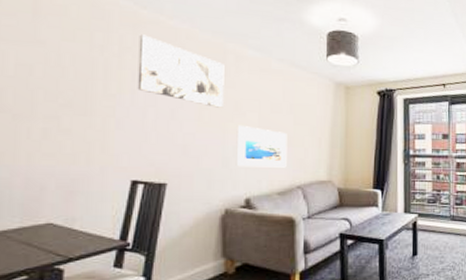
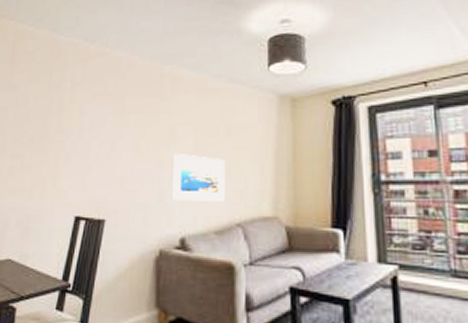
wall art: present [137,34,225,108] -> none [84,68,161,136]

